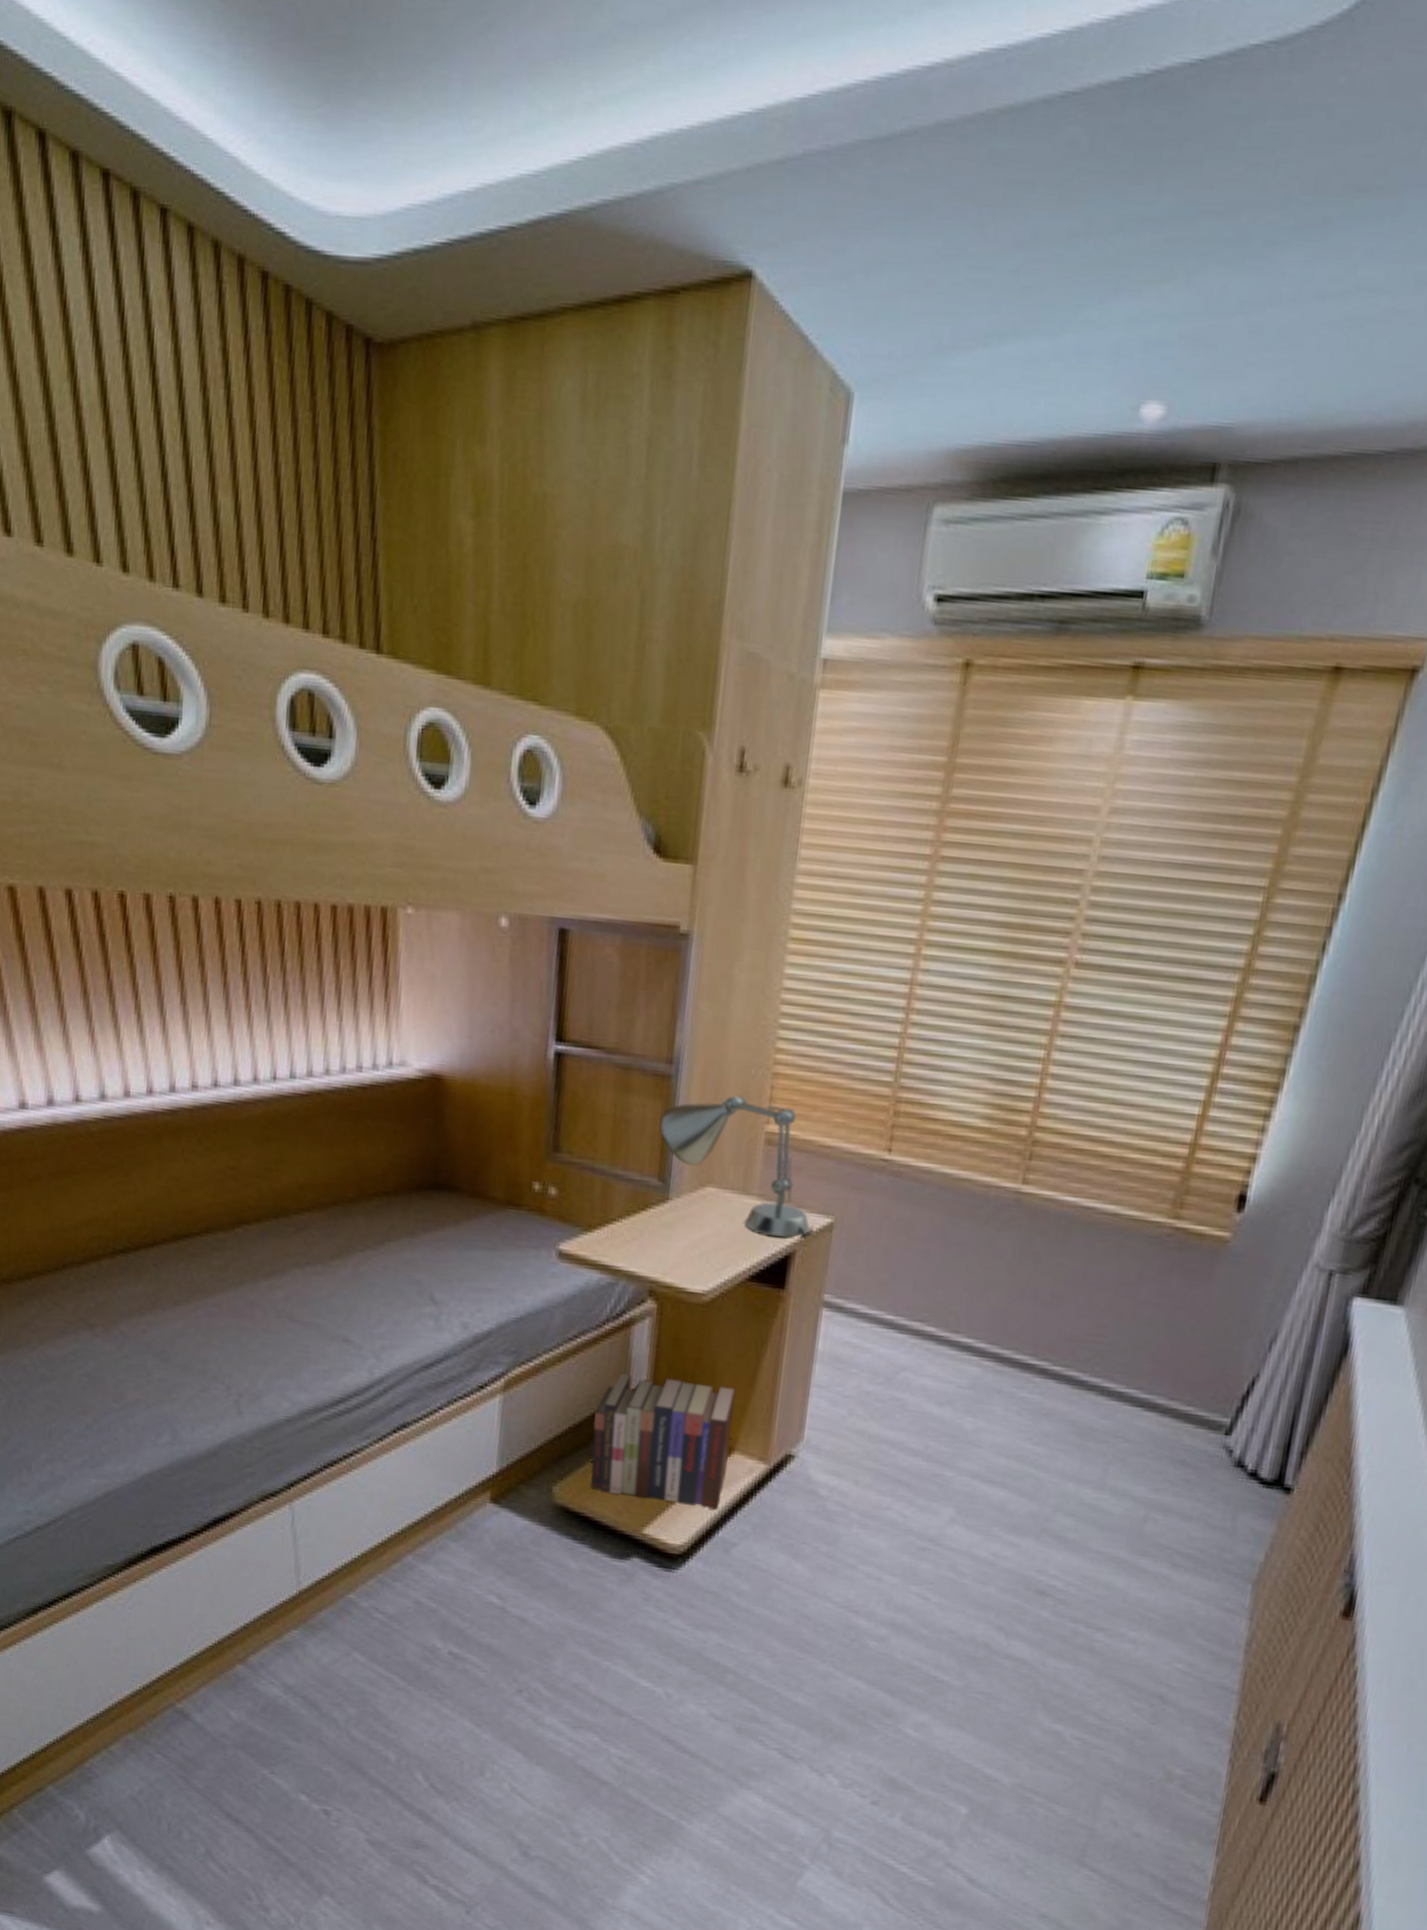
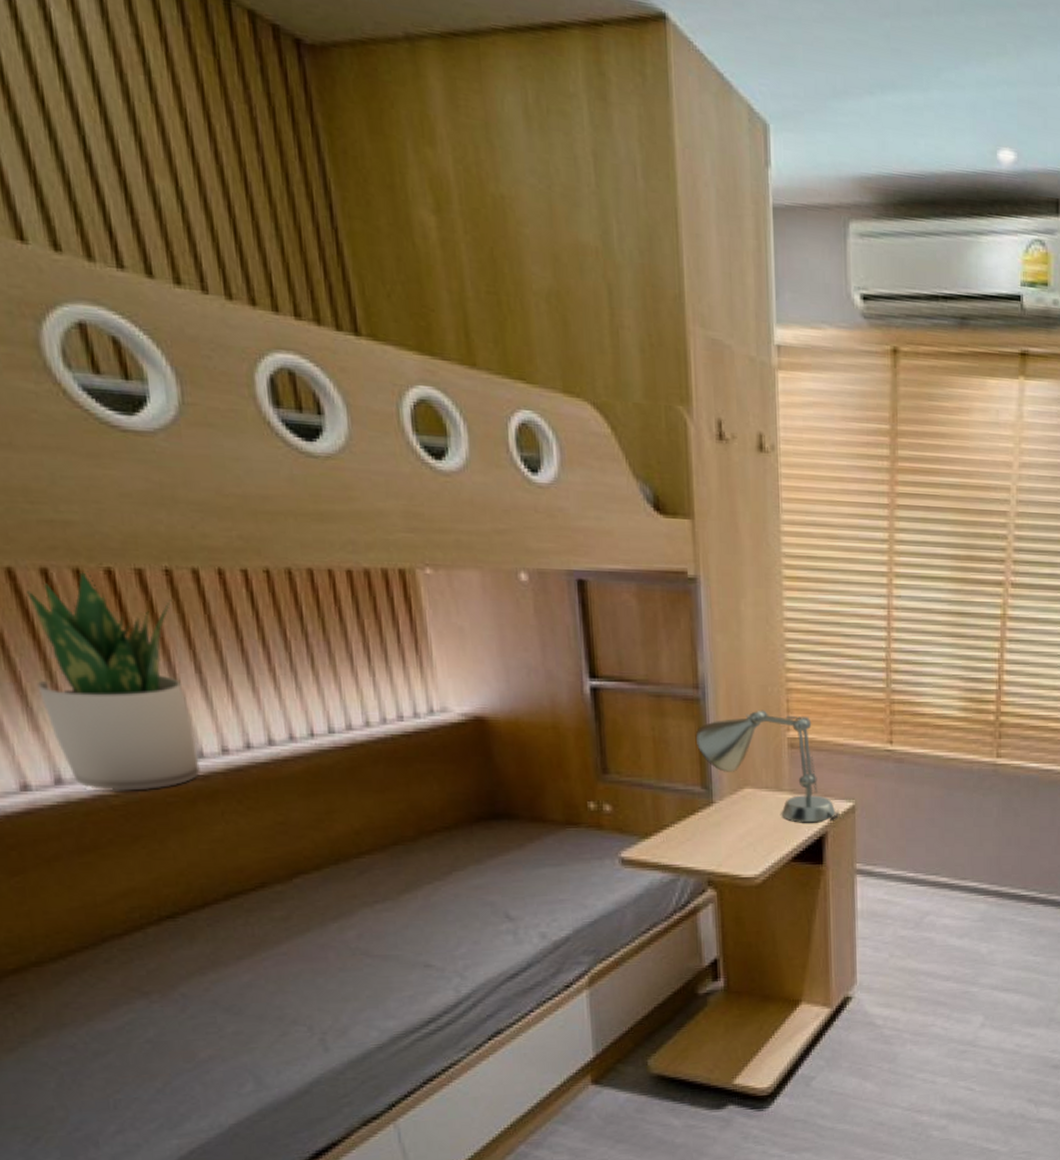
planter: none [47,893,172,1121] -> present [27,571,200,791]
books: present [590,1372,736,1510] -> none [676,951,797,1057]

